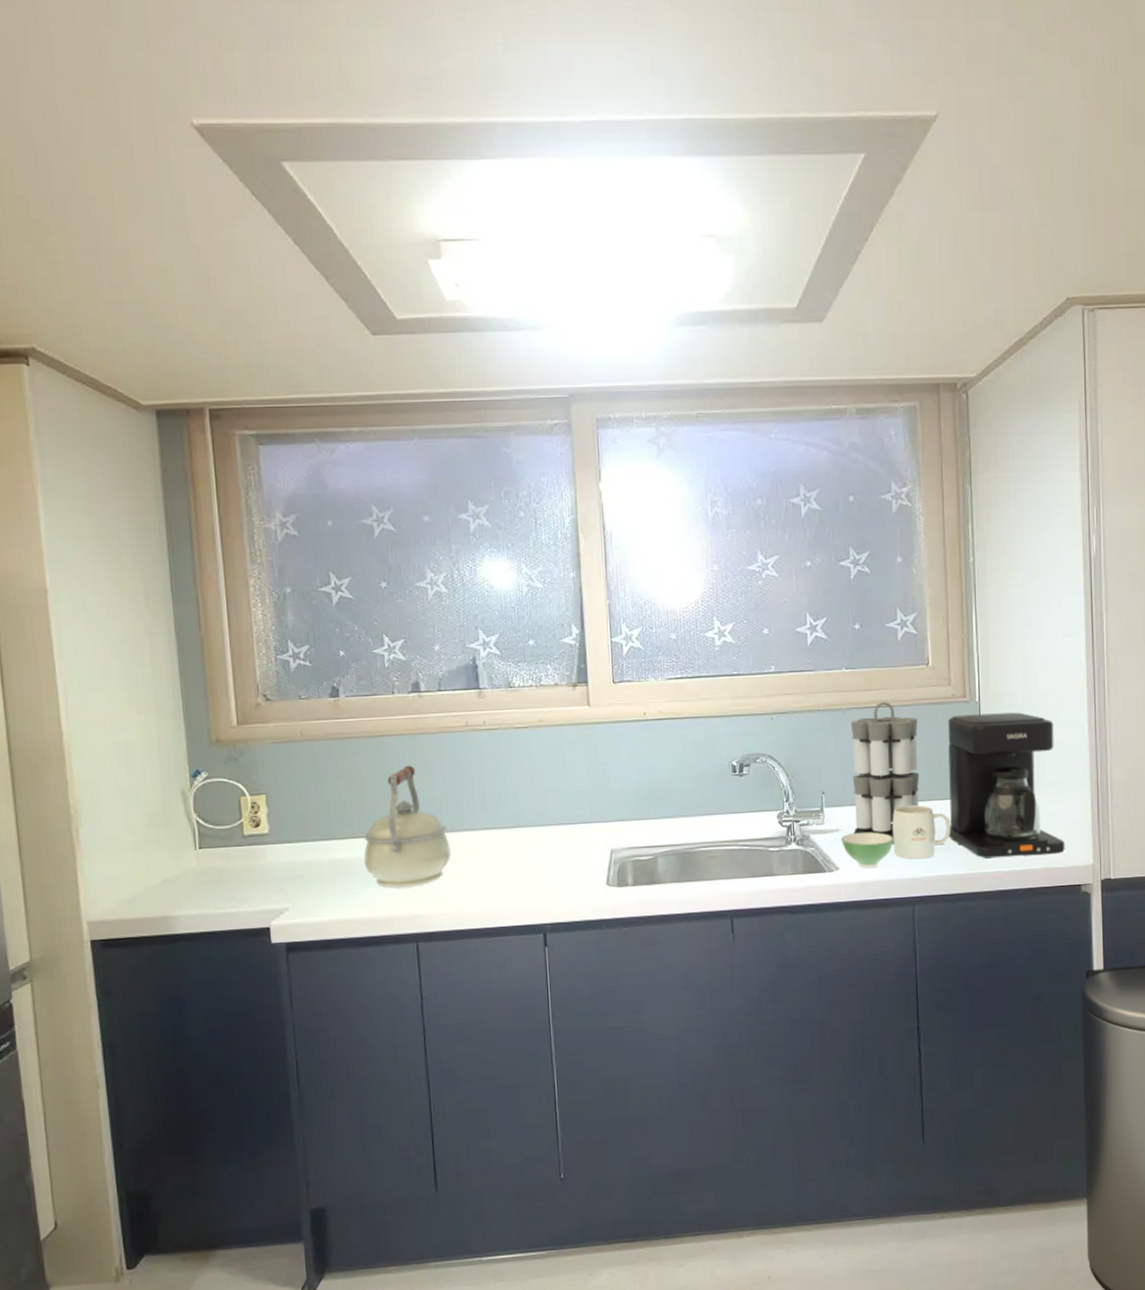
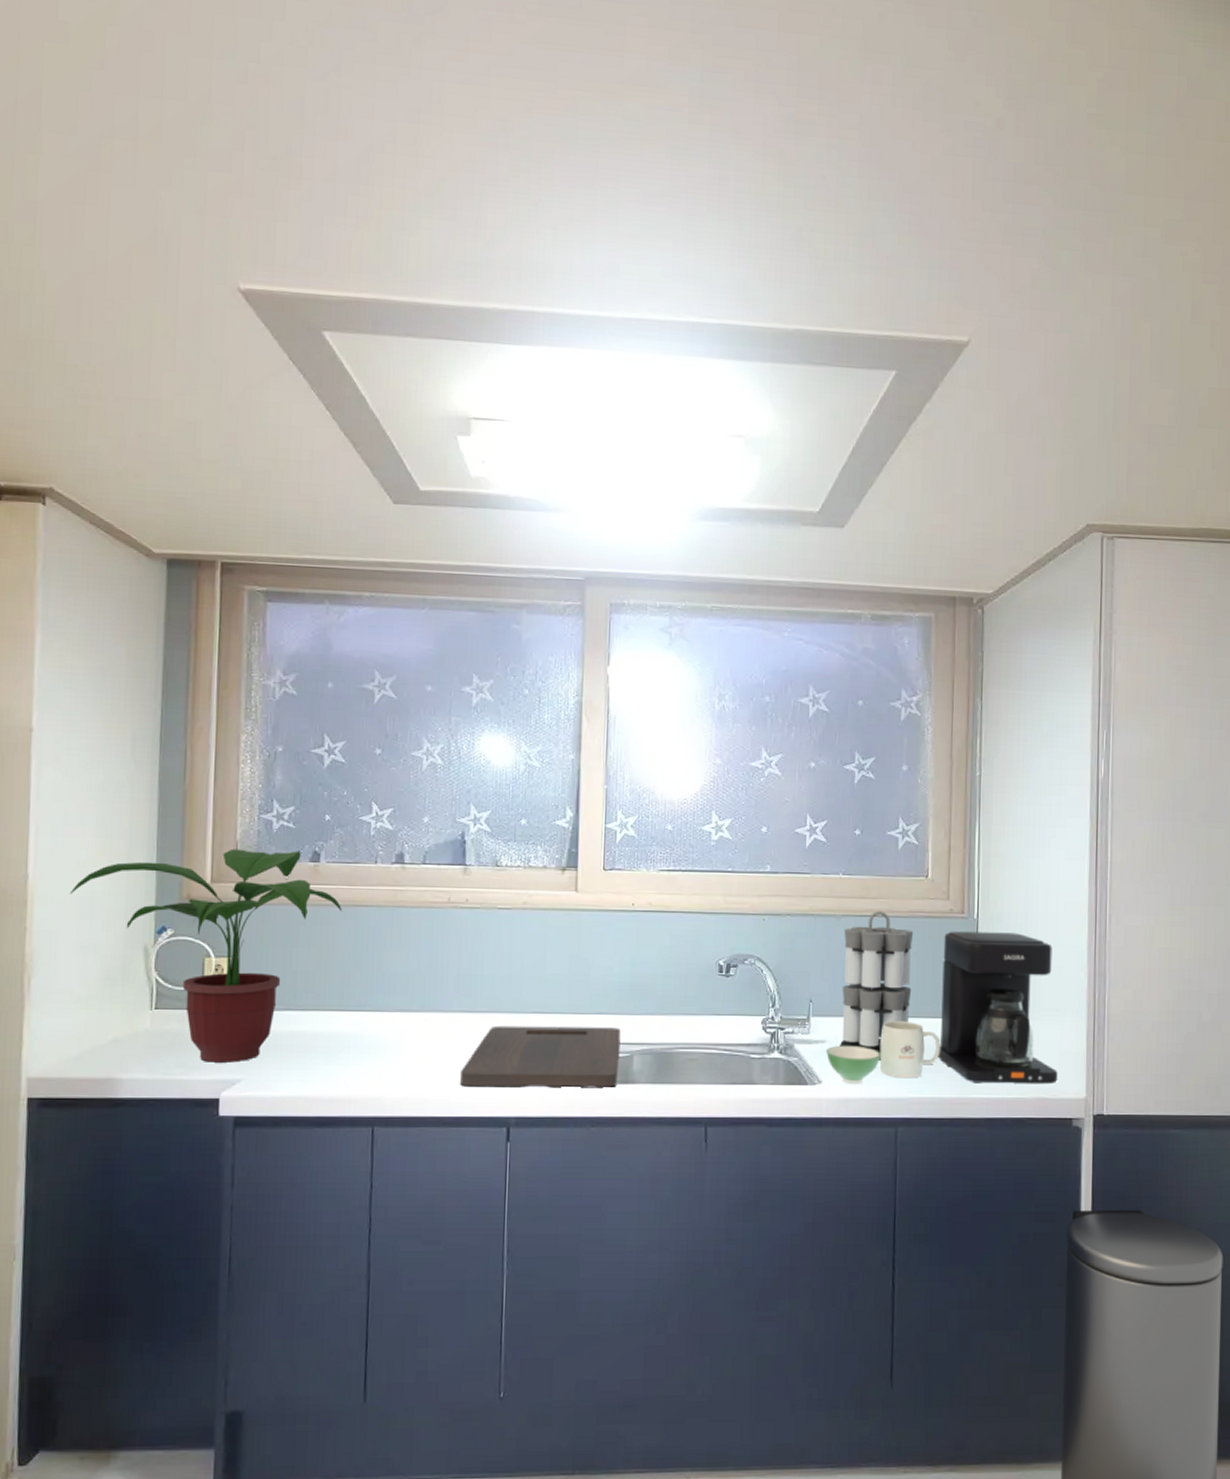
potted plant: none [104,688,366,894] -> present [69,849,343,1063]
kettle: present [363,765,452,889] -> none [326,938,419,1067]
cutting board: none [495,832,644,899] -> present [460,1025,621,1088]

